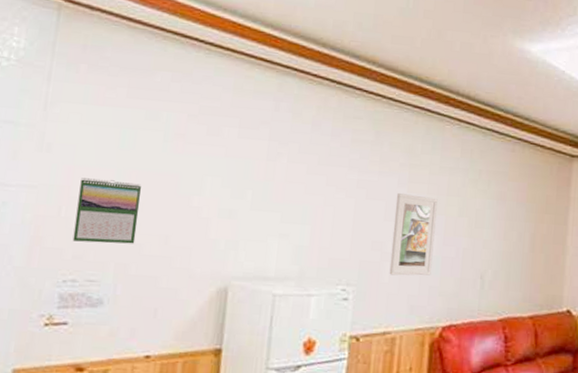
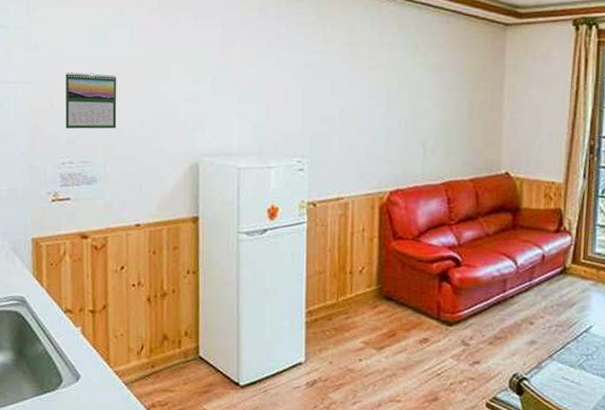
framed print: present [389,193,438,276] -> none [338,70,379,147]

